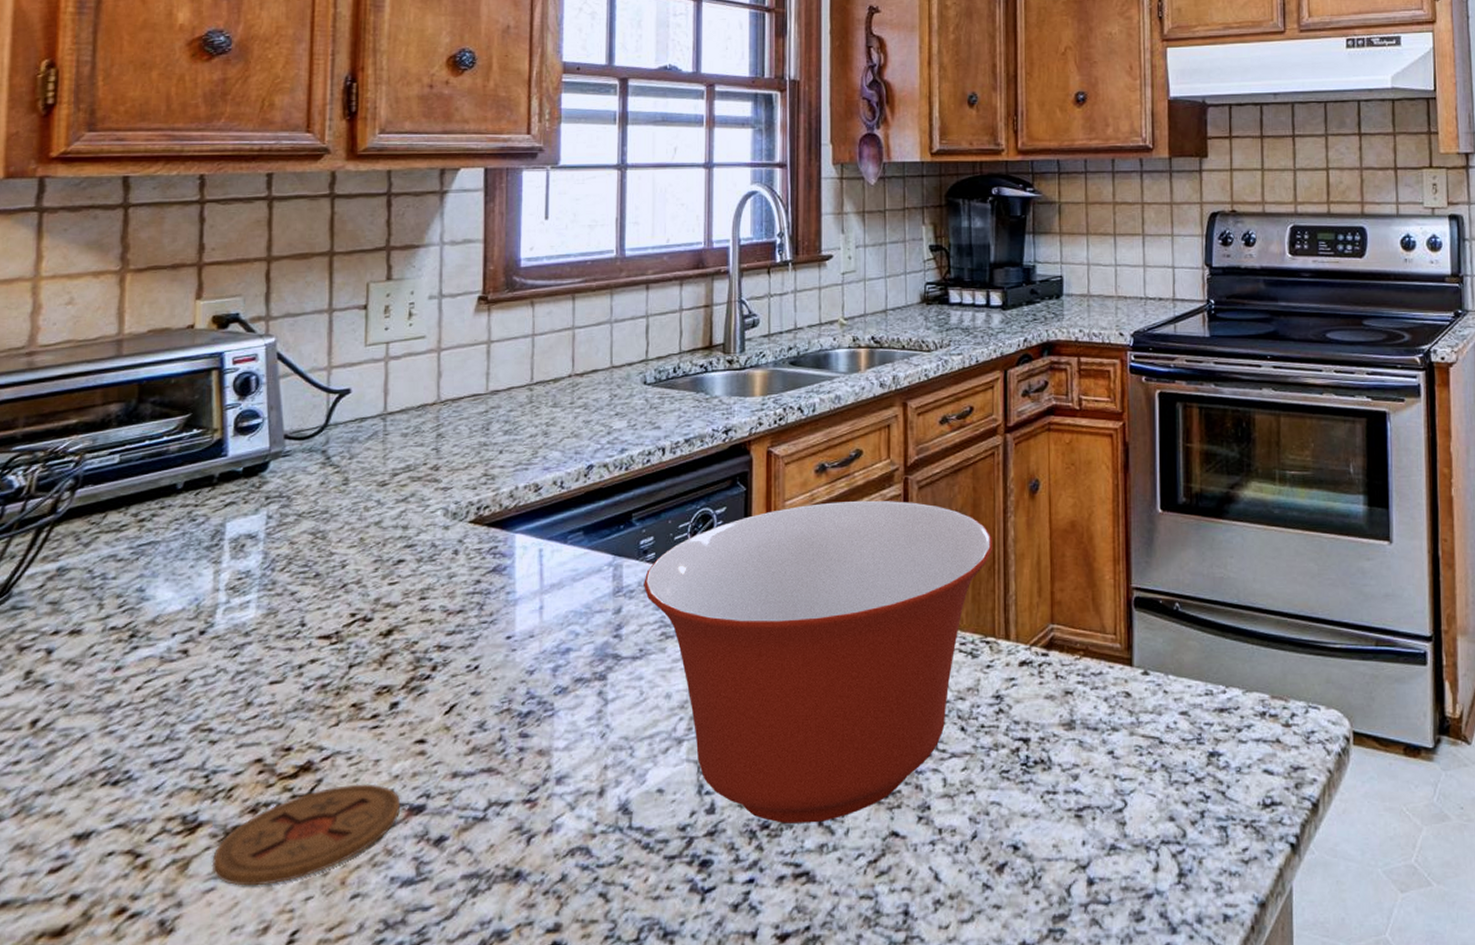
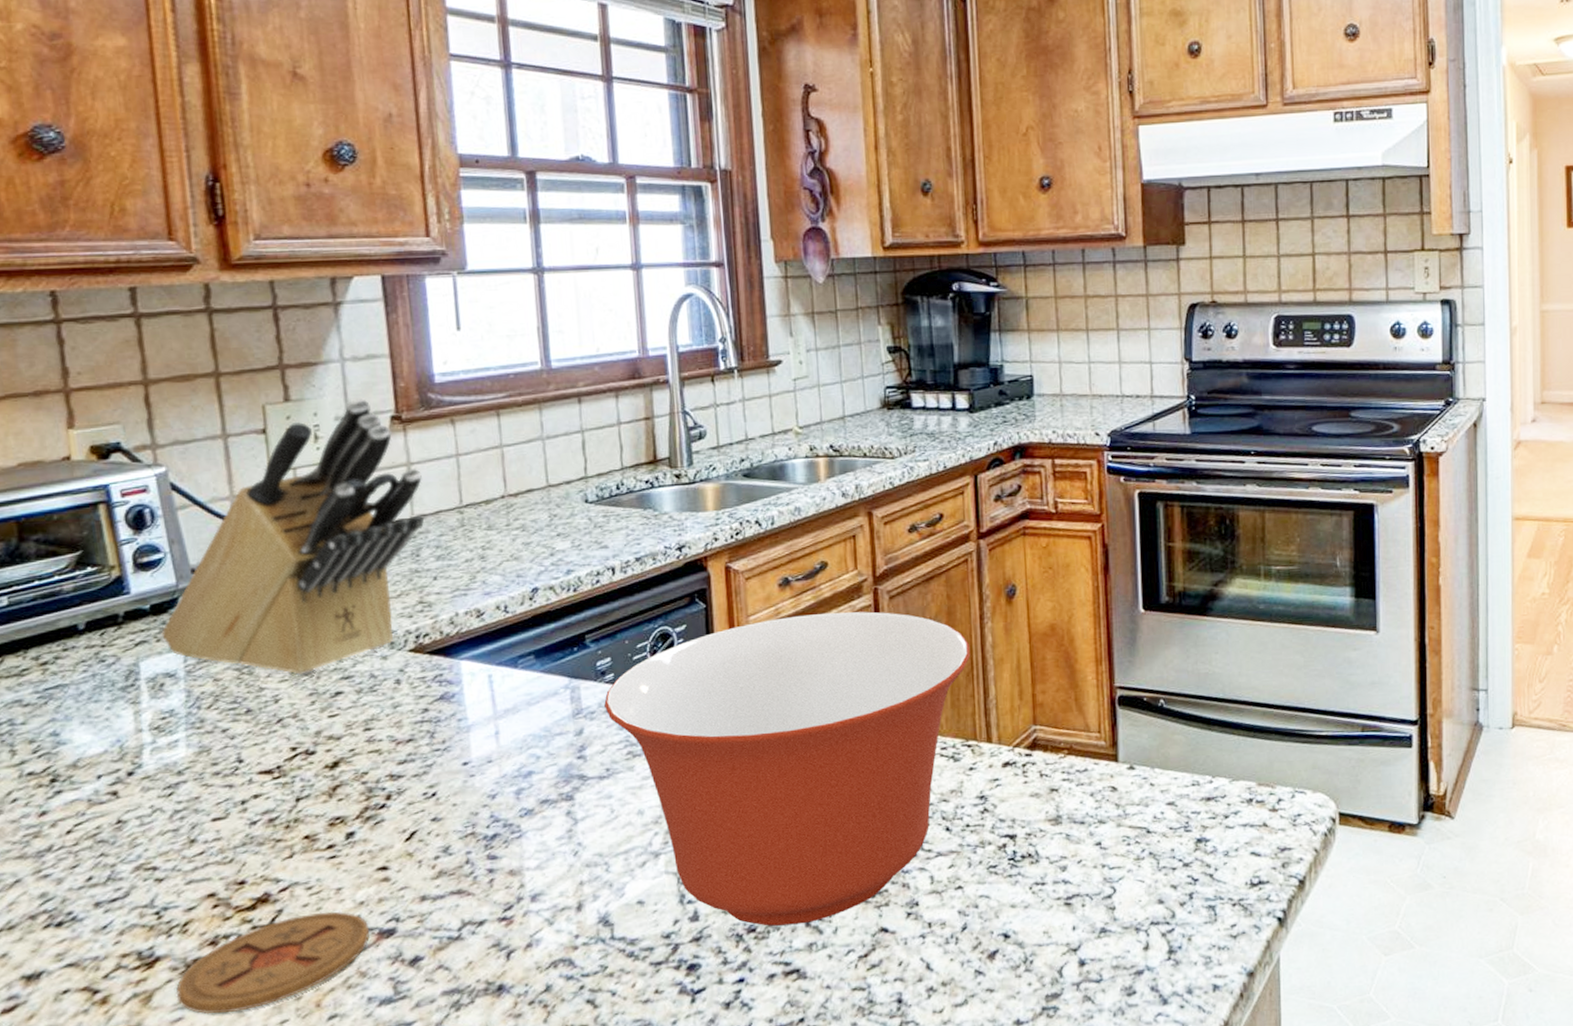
knife block: none [249,280,499,542] -> present [161,399,424,676]

